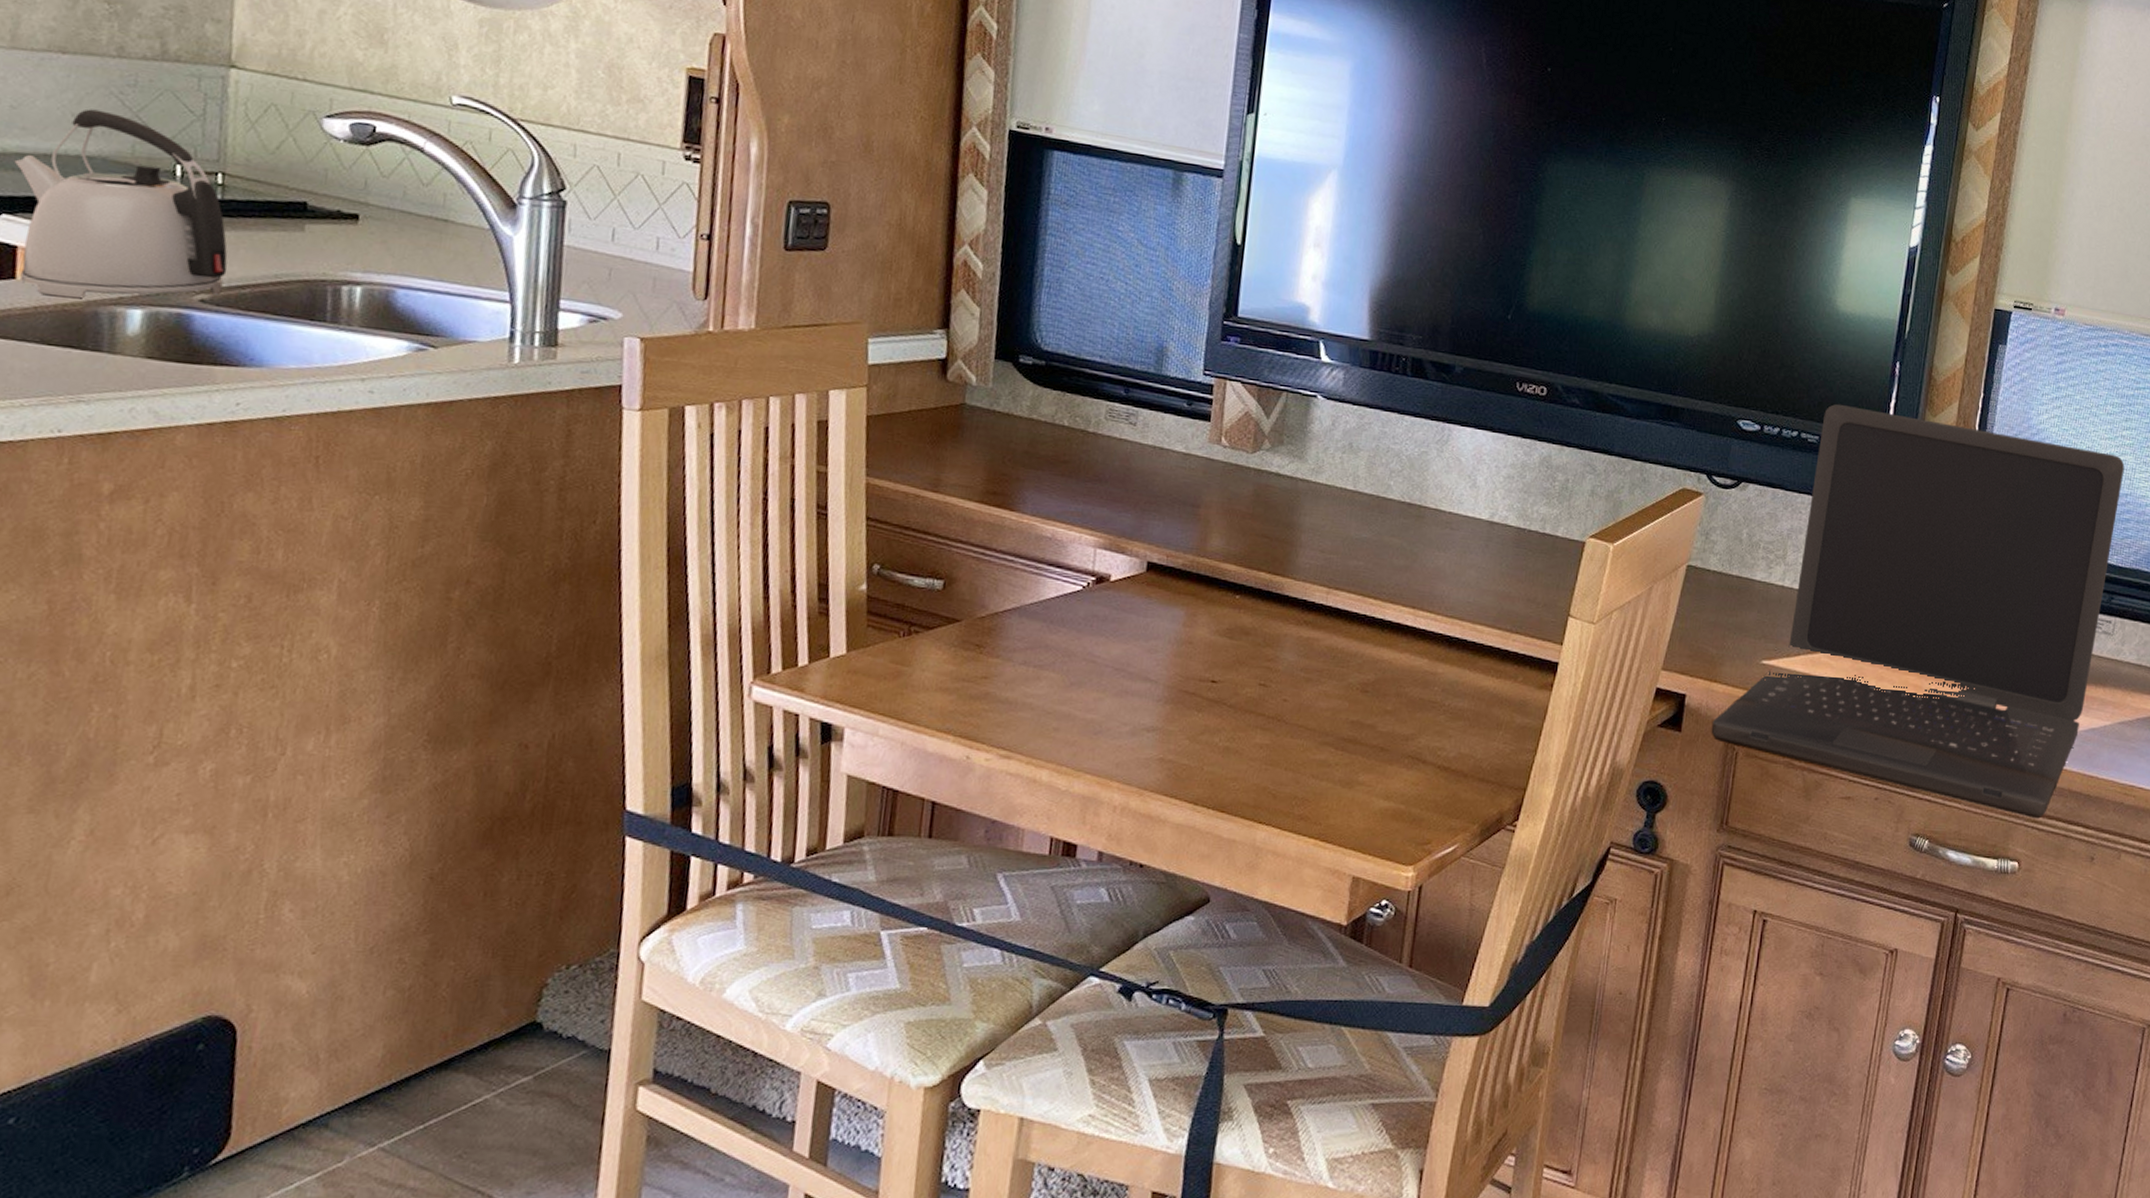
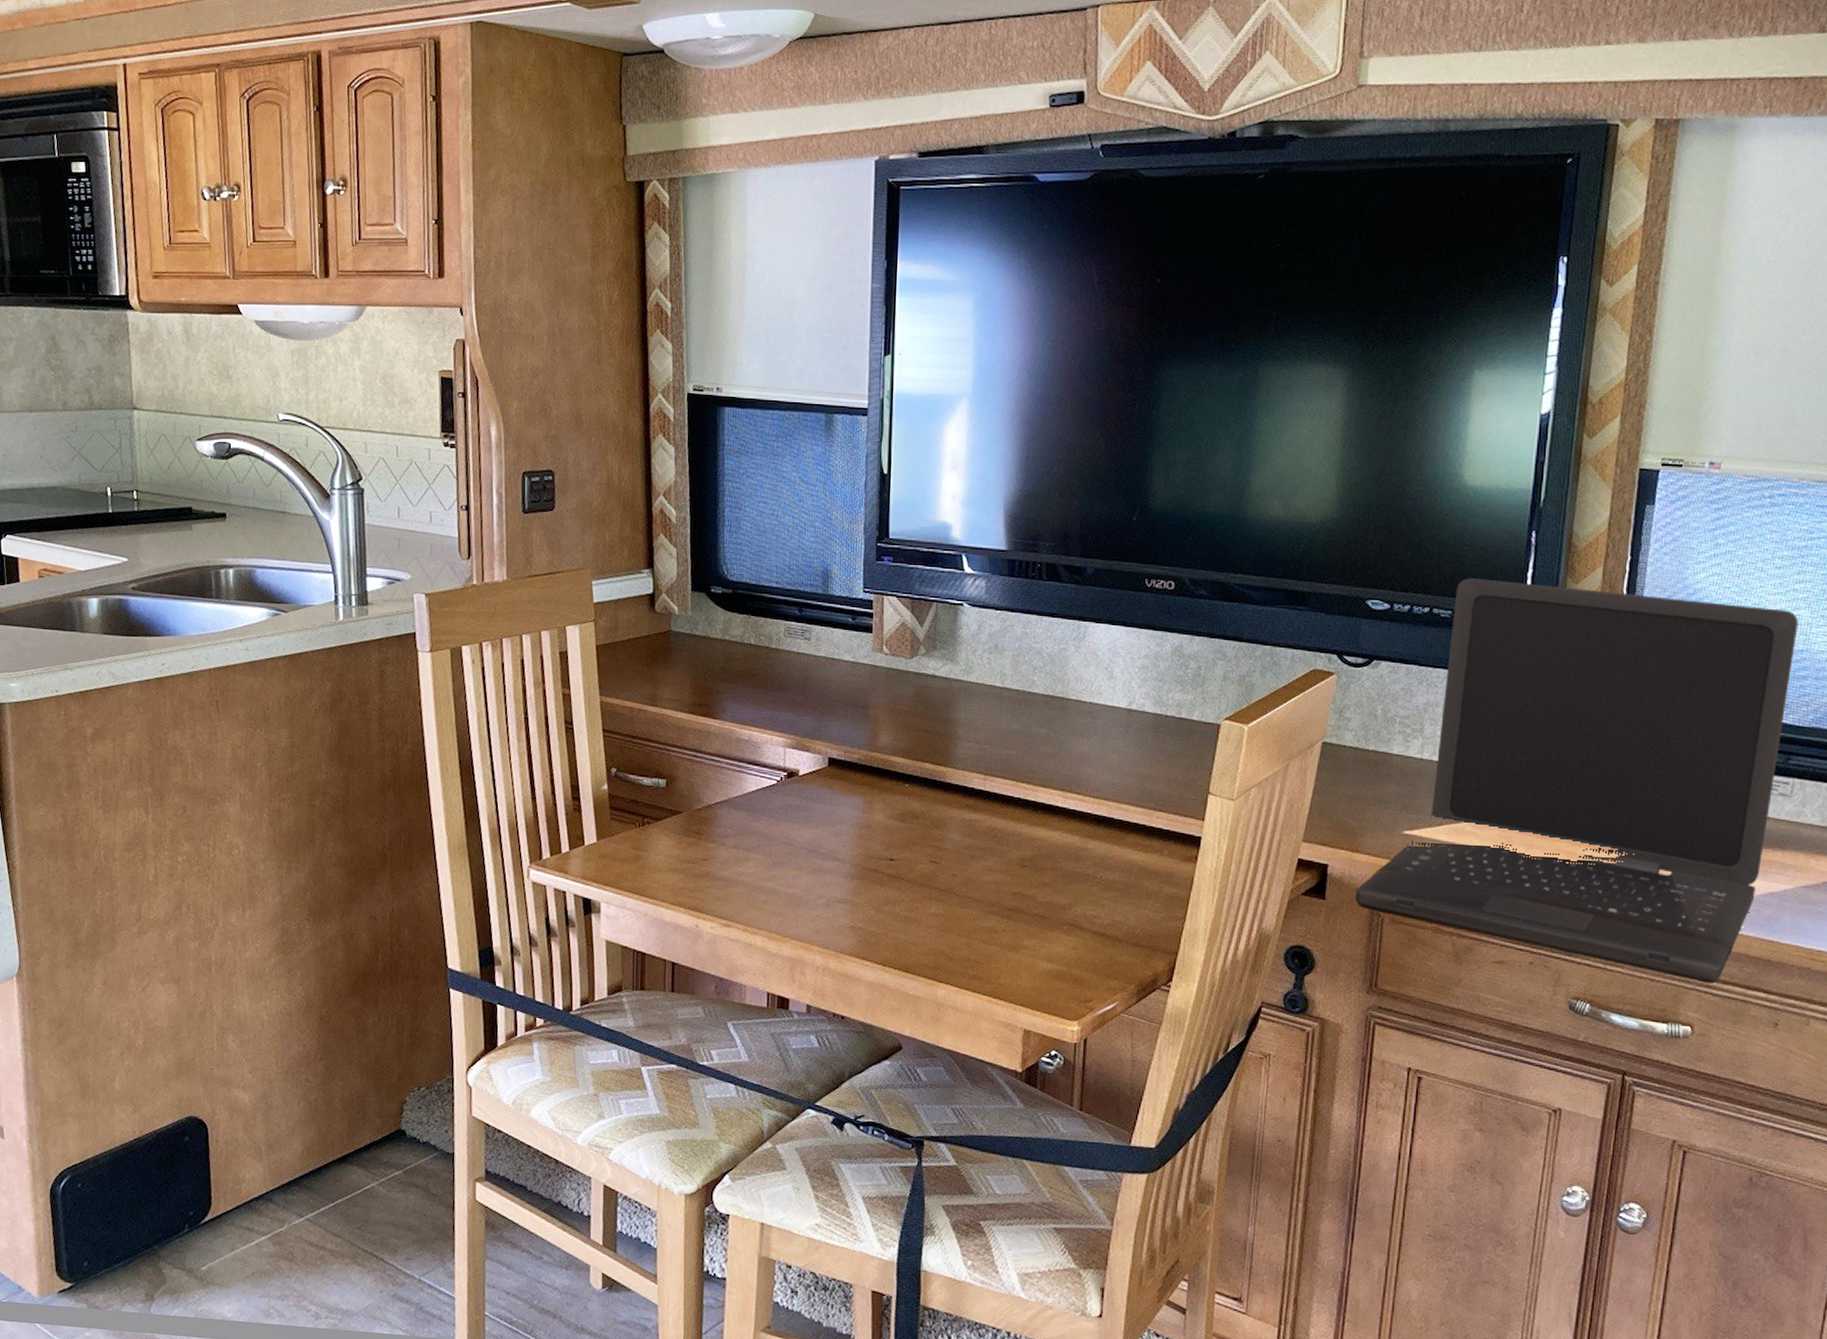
kettle: present [14,109,228,299] -> none [10,451,147,593]

